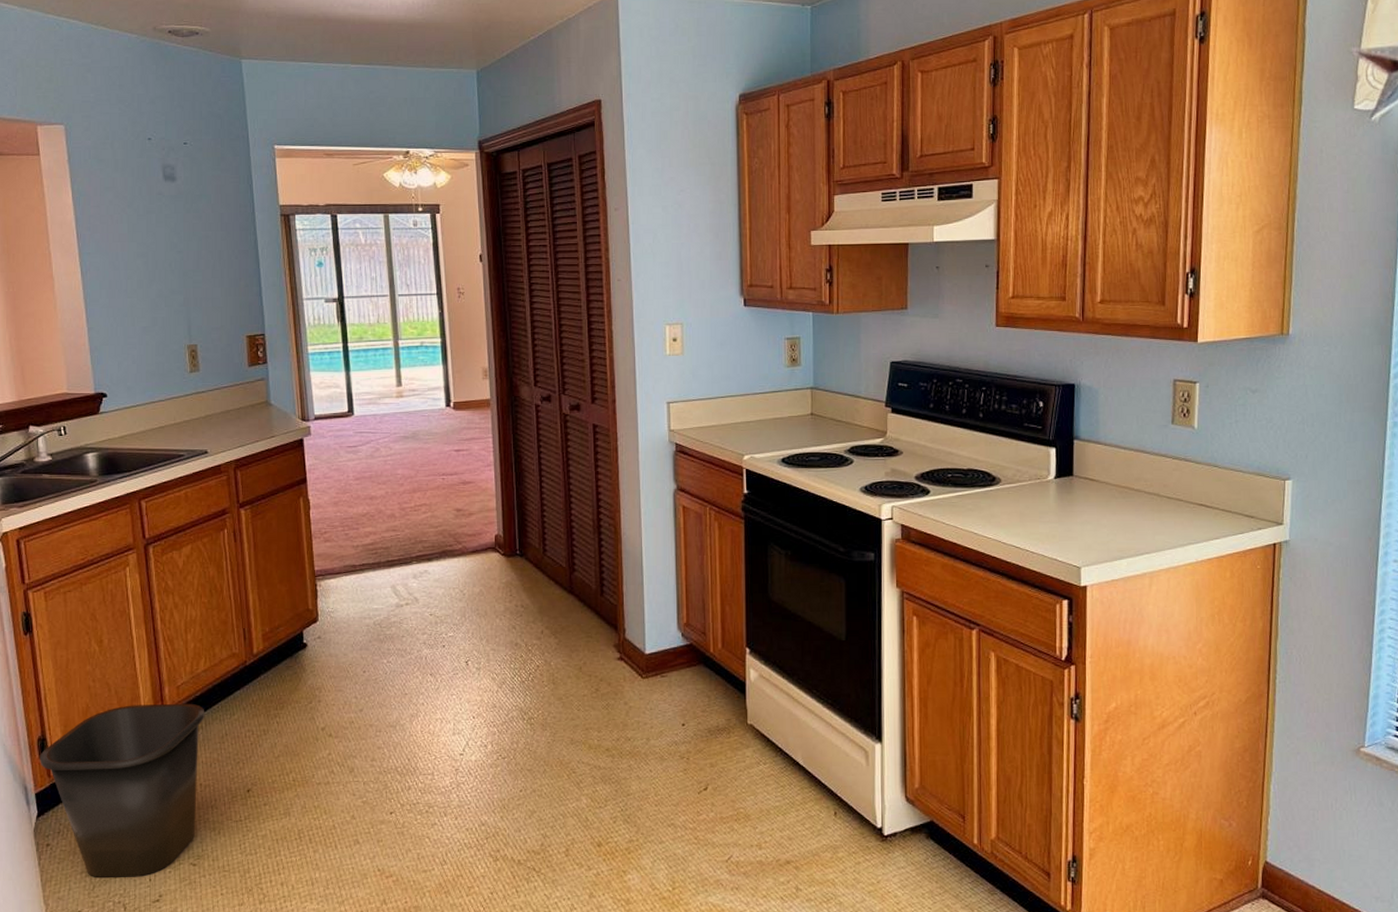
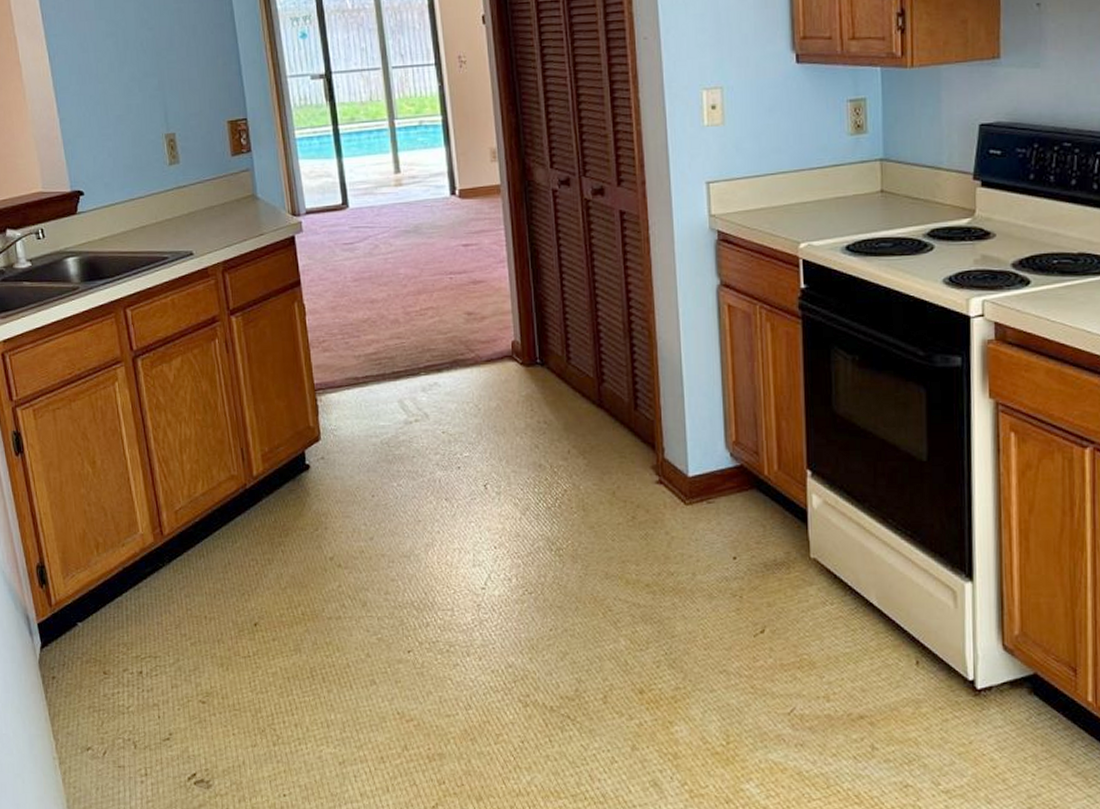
waste bin: present [40,703,205,877] -> none [40,529,206,714]

